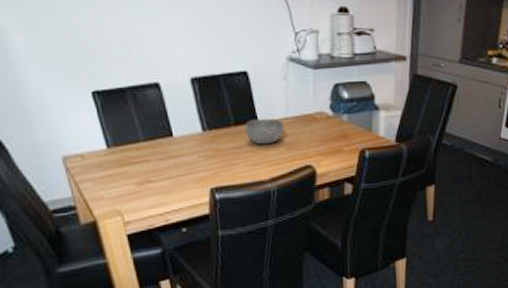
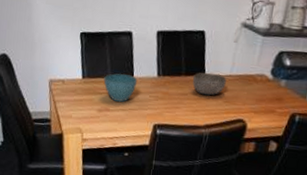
plant pot: none [135,135,179,169] -> present [103,73,138,102]

